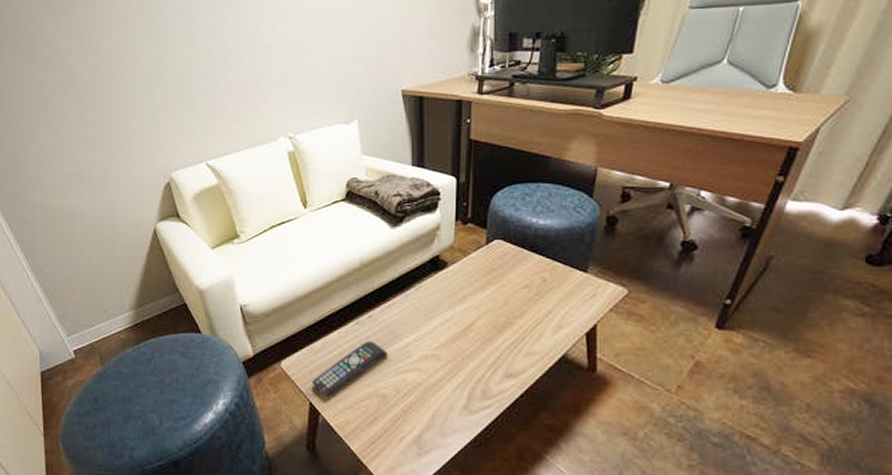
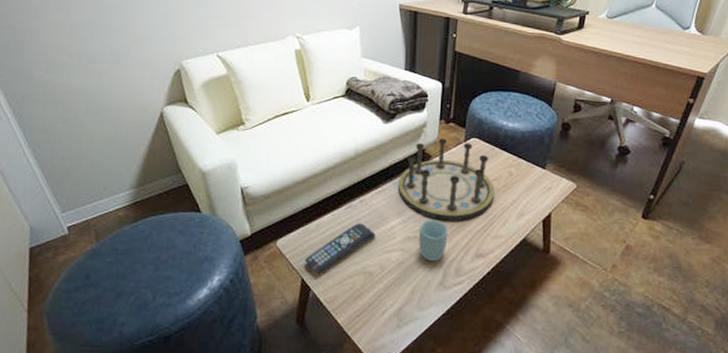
board game: none [411,242,525,337] -> present [398,138,494,221]
cup: none [438,335,471,383] -> present [419,219,448,262]

